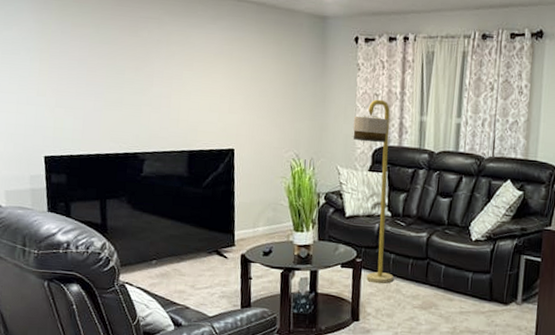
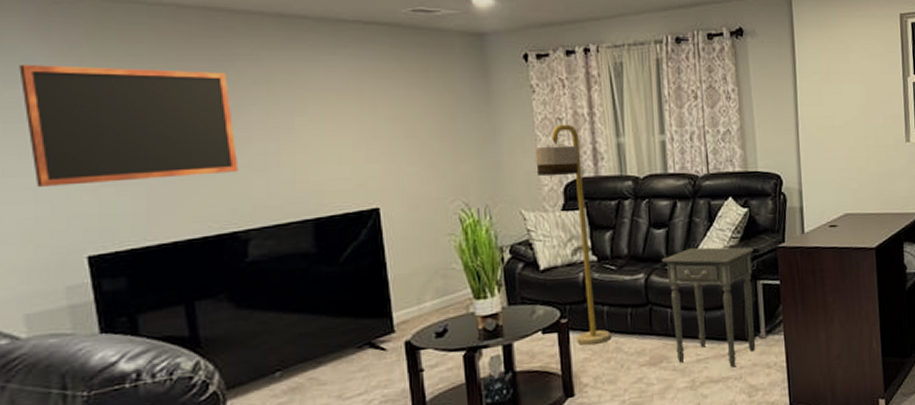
chalkboard: none [13,12,143,108] -> present [19,64,239,187]
side table: none [443,218,523,324] -> present [661,247,756,368]

